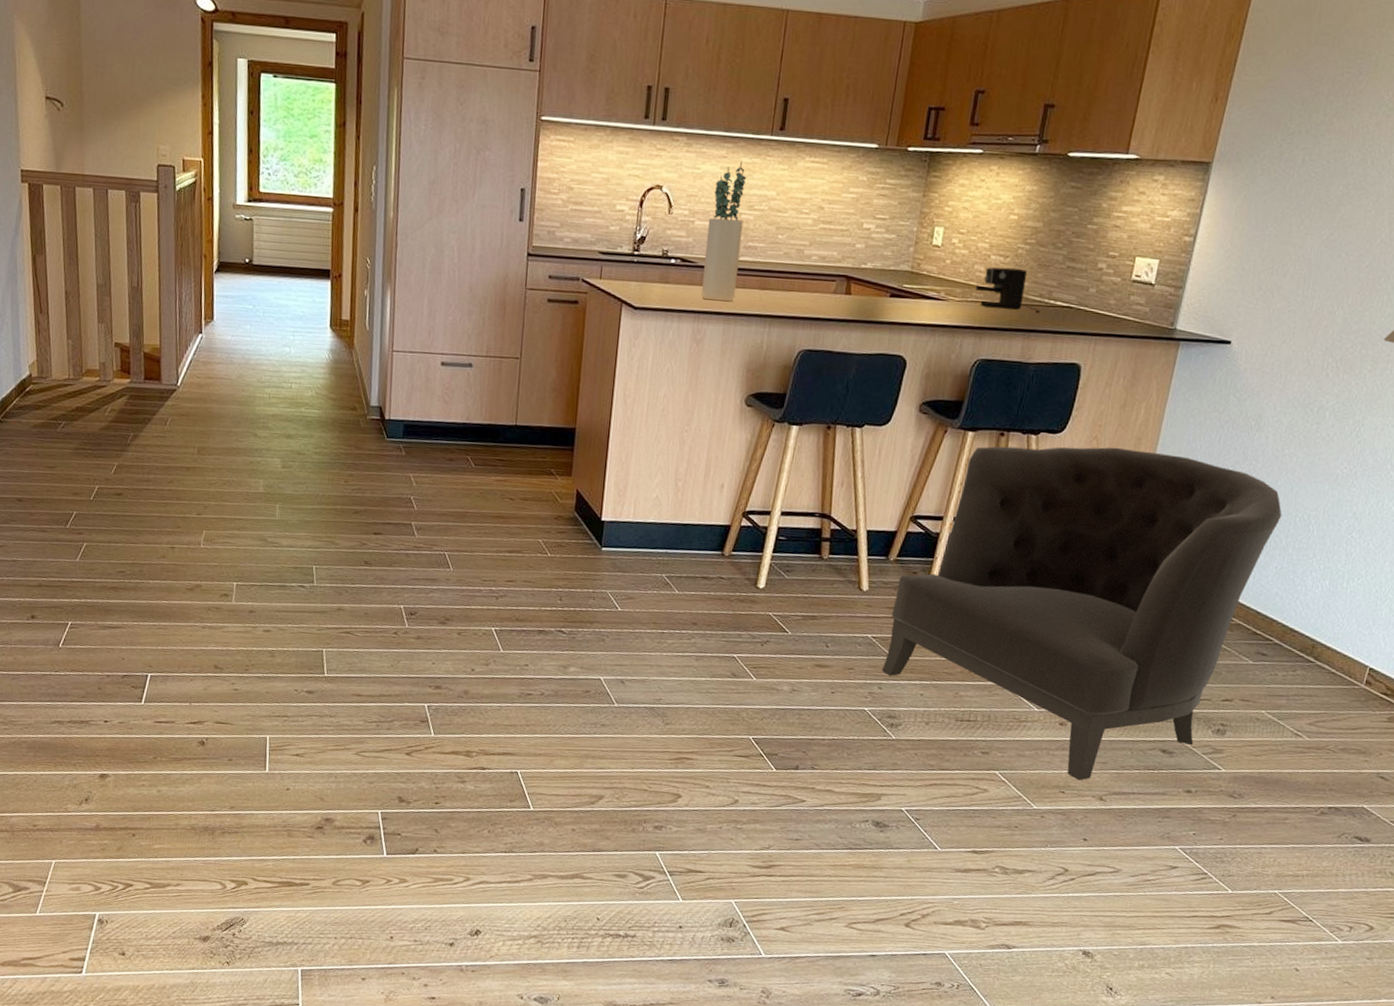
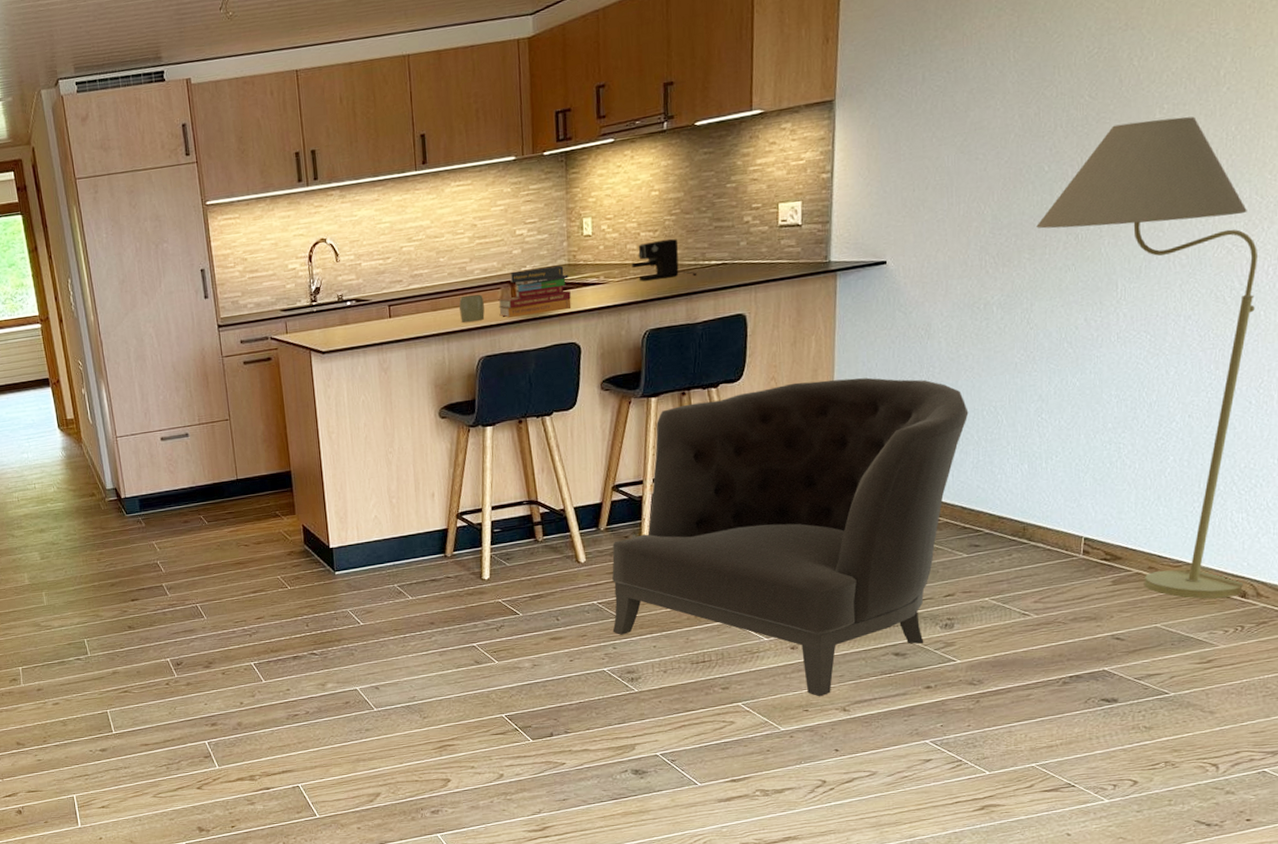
vase: present [701,160,747,302] -> none [373,199,411,332]
mug: none [787,281,816,312] -> present [459,294,485,324]
books: none [829,266,909,320] -> present [498,265,572,318]

